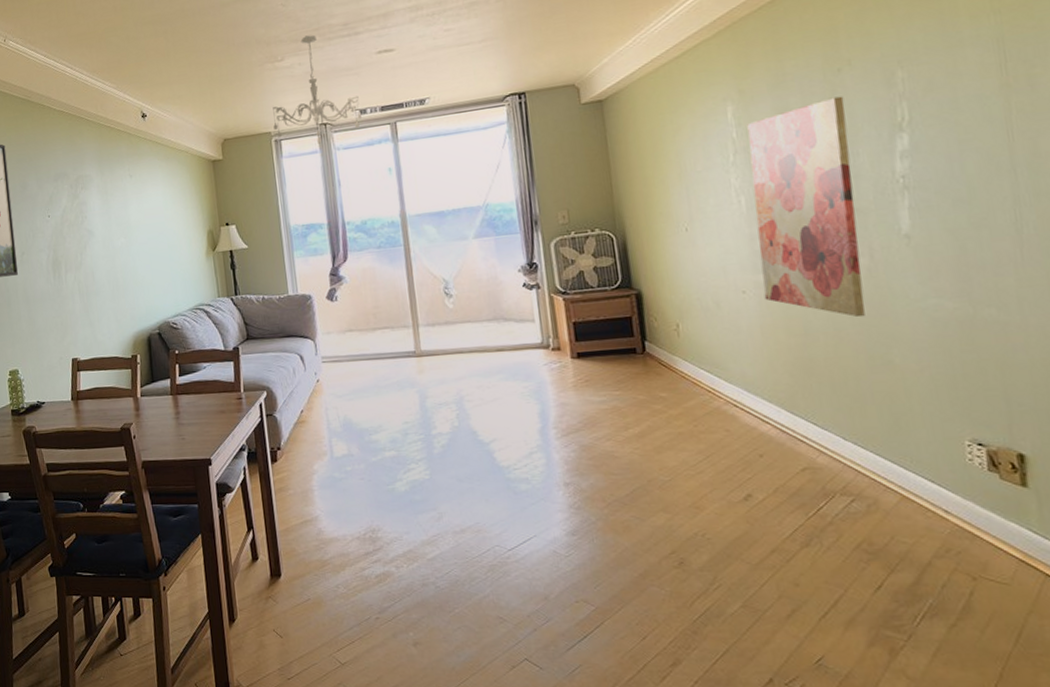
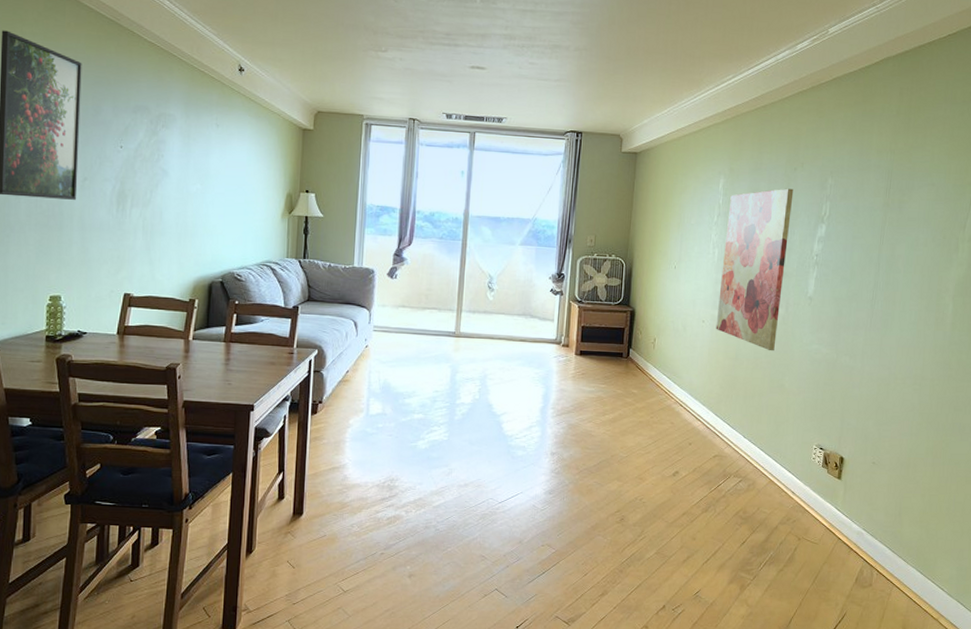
chandelier: present [273,35,362,144] -> none [367,35,448,136]

